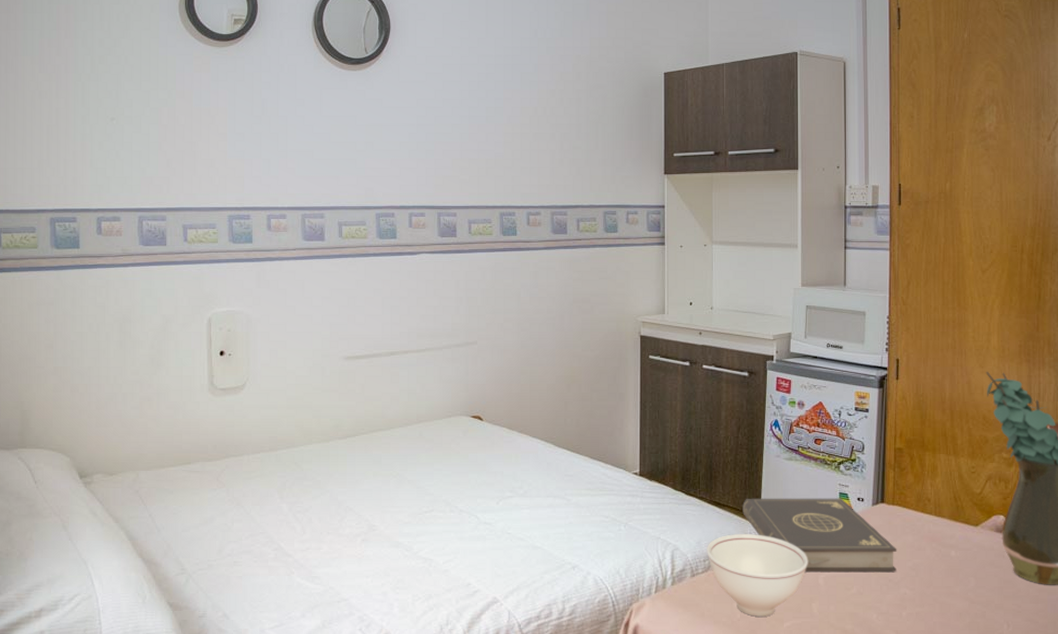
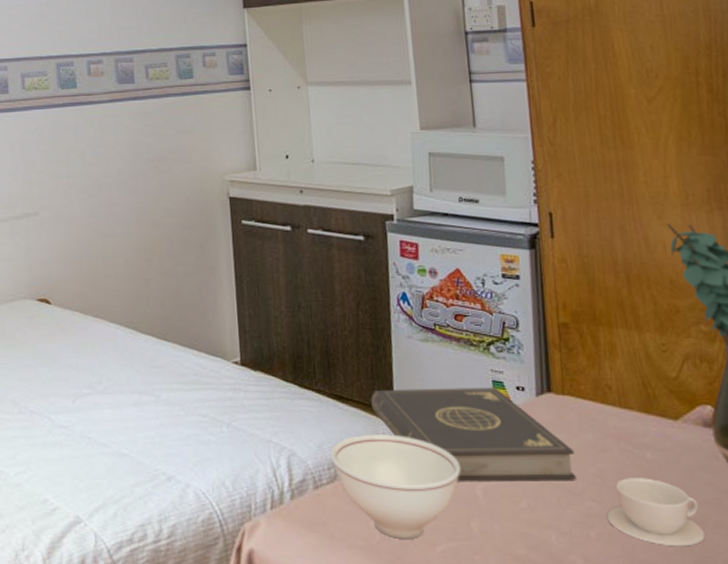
teacup: none [916,571,988,623] -> present [606,478,706,545]

